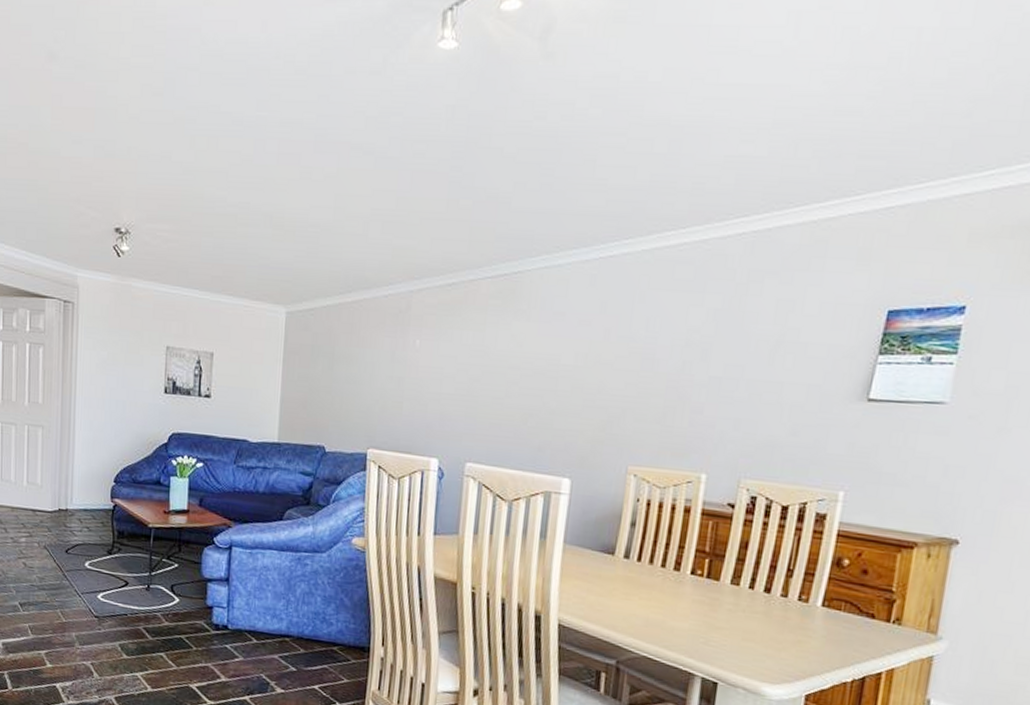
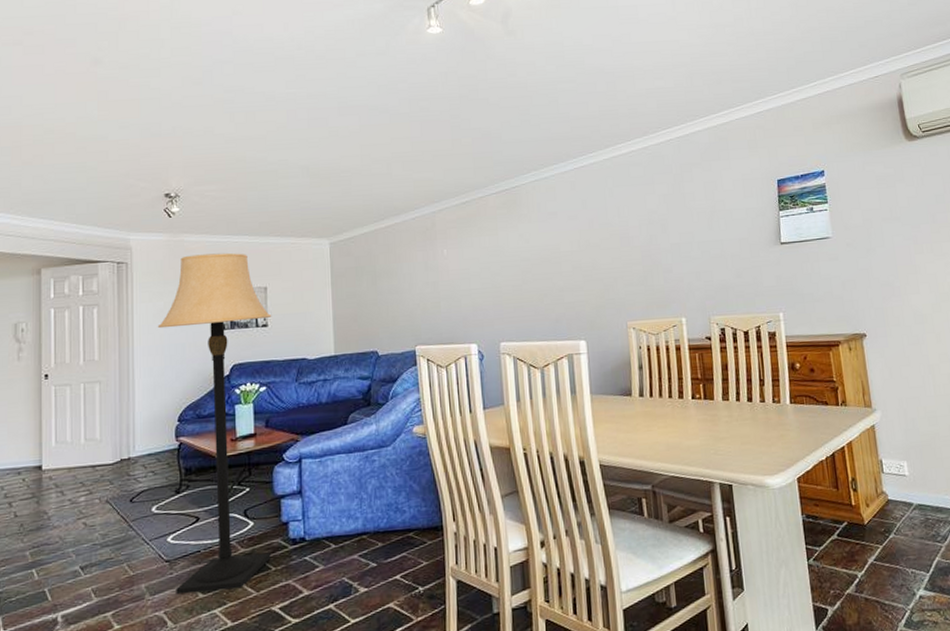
lamp: none [99,303,216,659] -> present [157,252,272,595]

